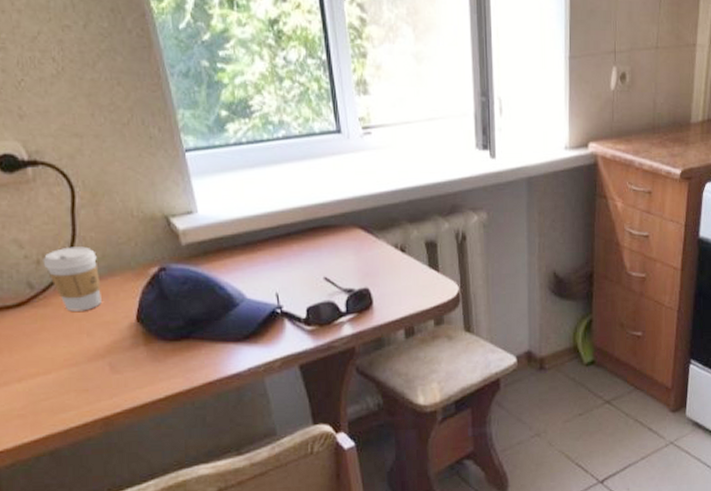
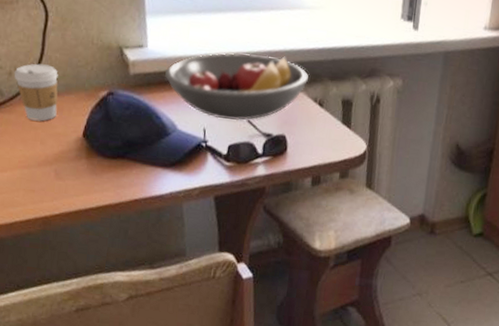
fruit bowl: none [223,203,386,281] -> present [165,52,309,121]

